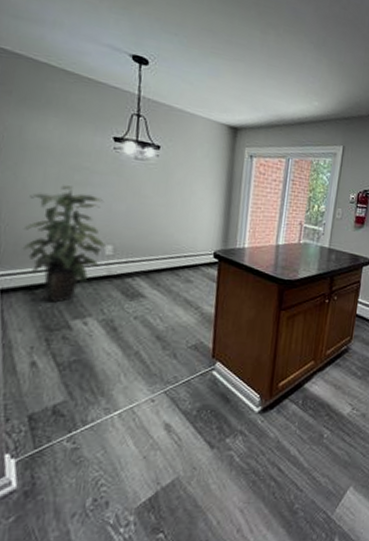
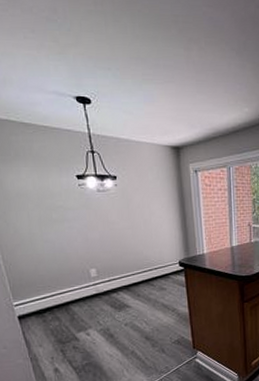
indoor plant: present [22,185,106,303] -> none [22,224,90,321]

